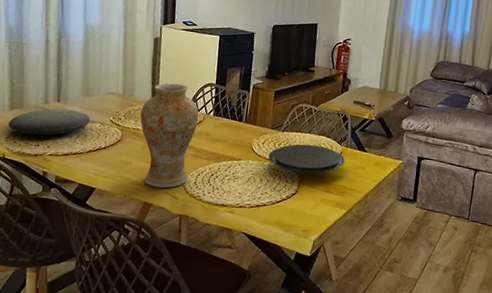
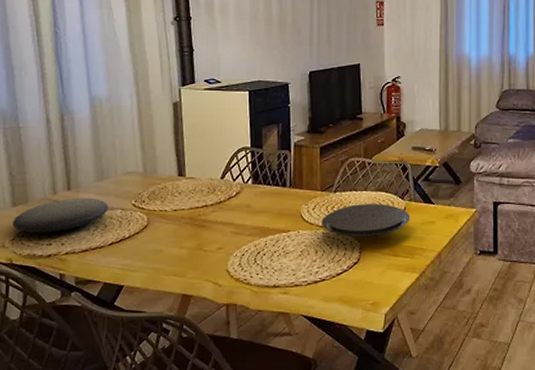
vase: present [140,83,199,188] -> none [167,153,235,276]

